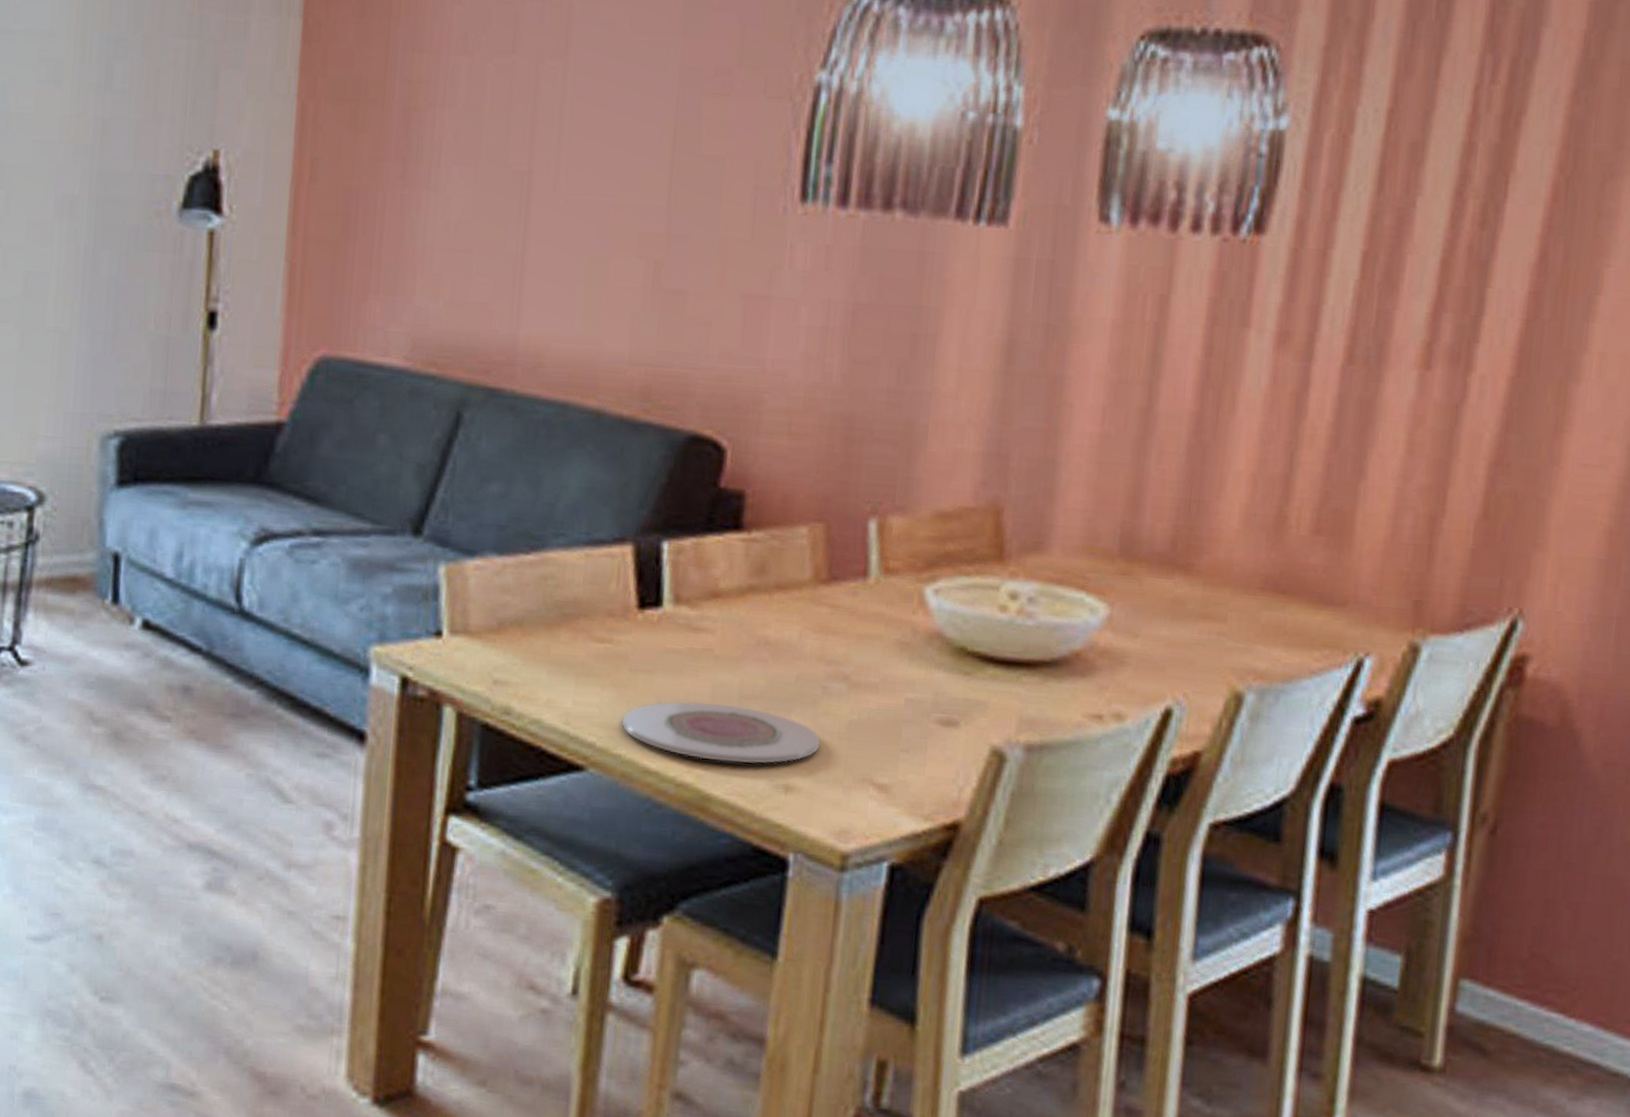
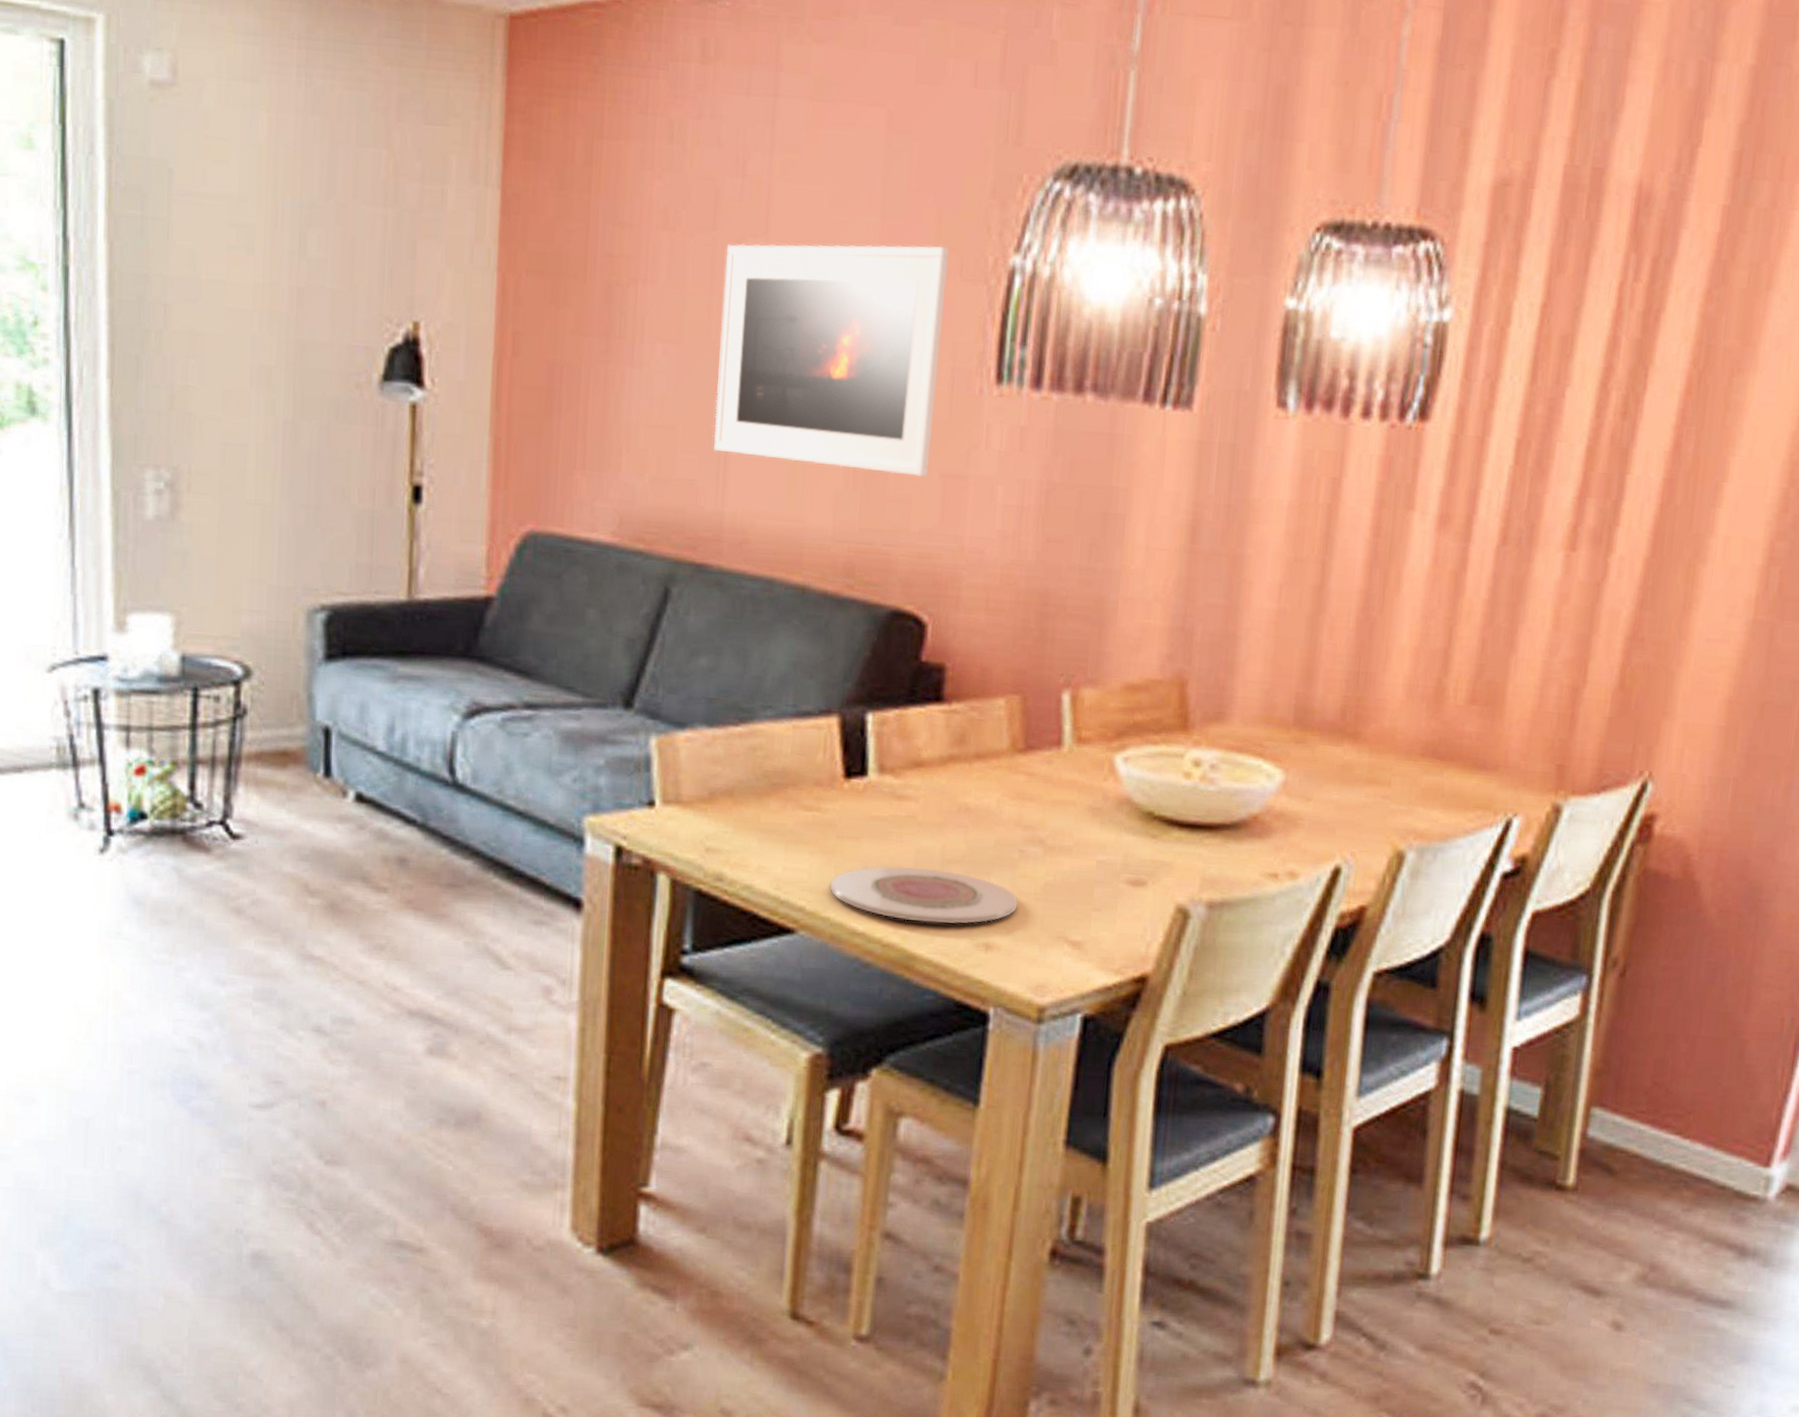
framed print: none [509,64,753,298] -> present [713,244,950,477]

